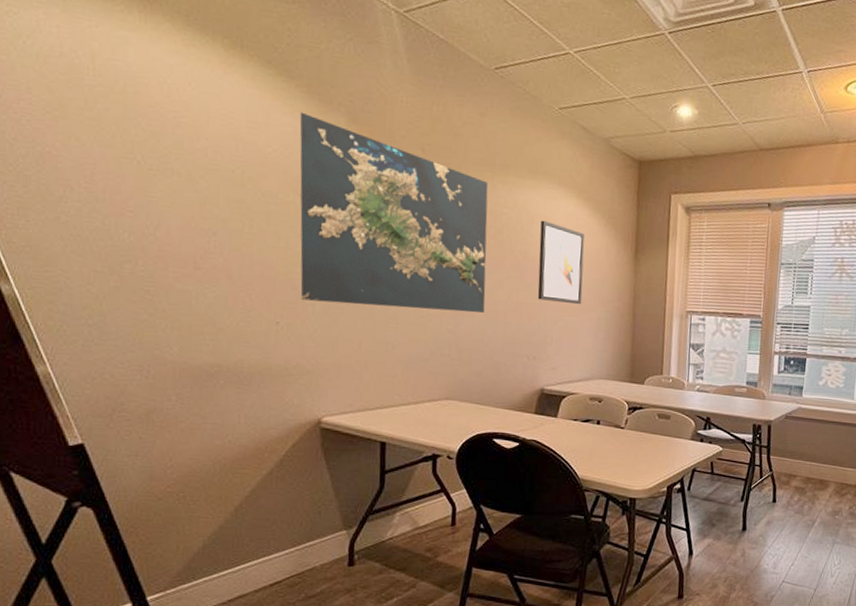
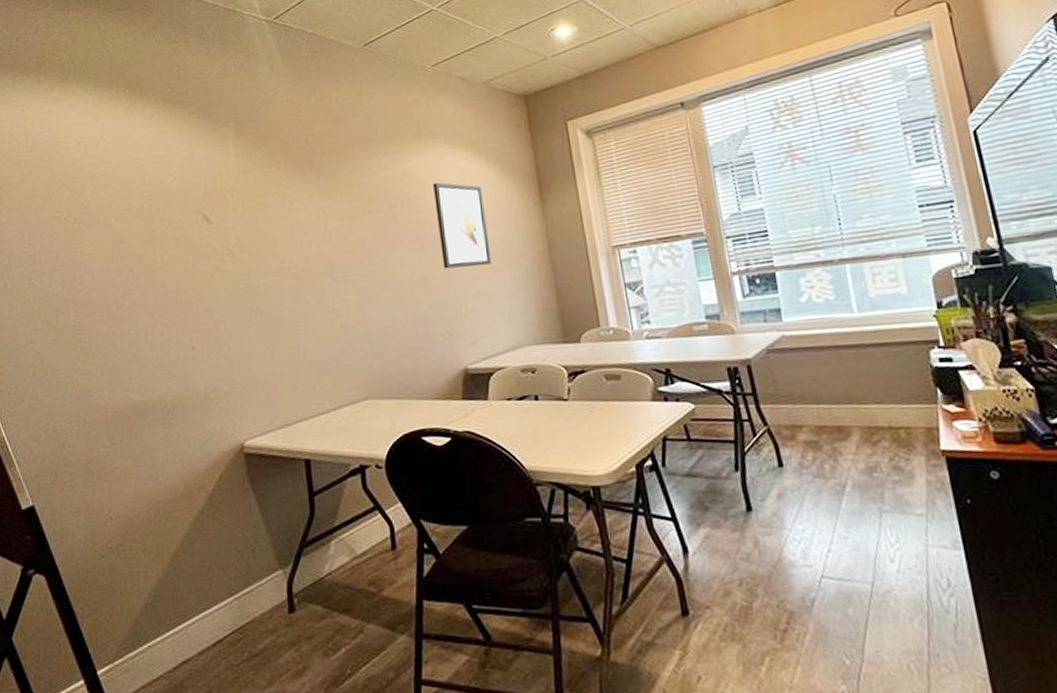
map: present [299,111,489,313] -> none [194,135,391,319]

